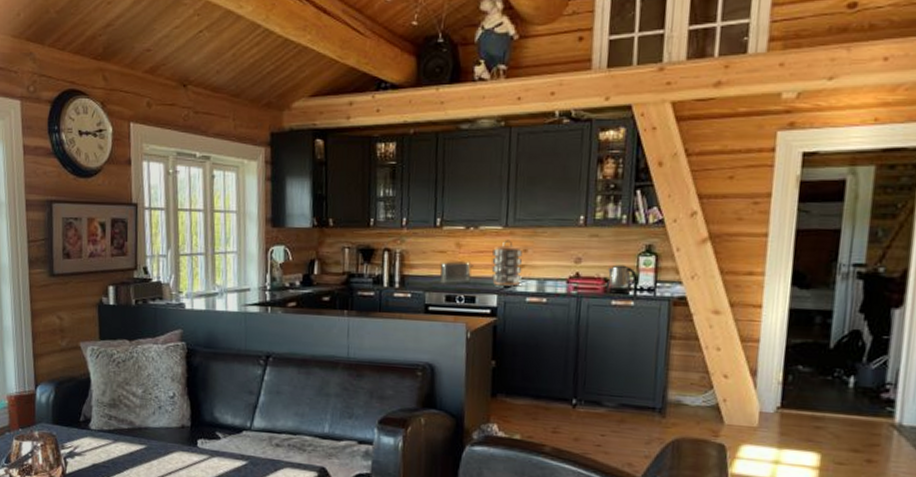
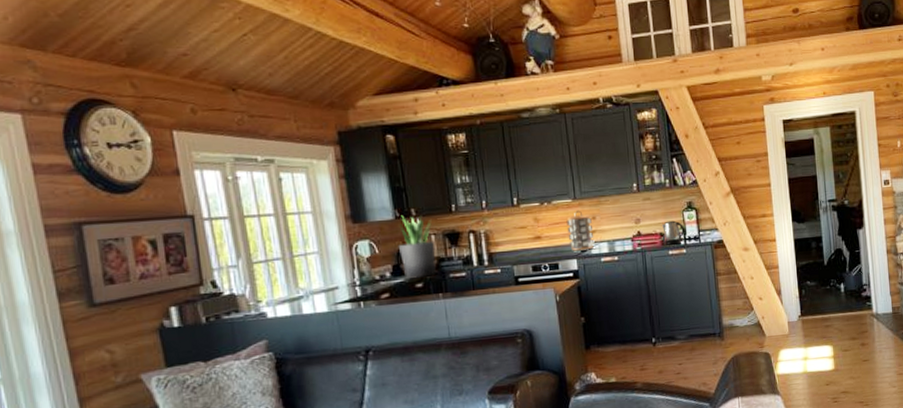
planter: none [311,224,348,291] -> present [398,215,437,278]
toaster: present [439,260,473,285] -> none [522,232,553,256]

